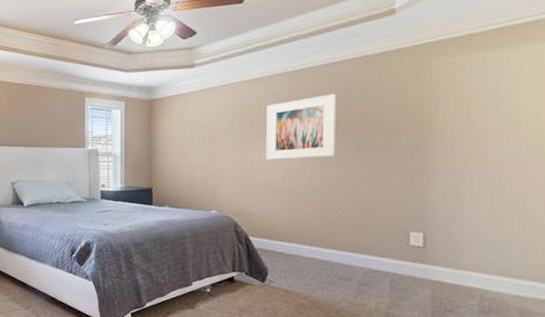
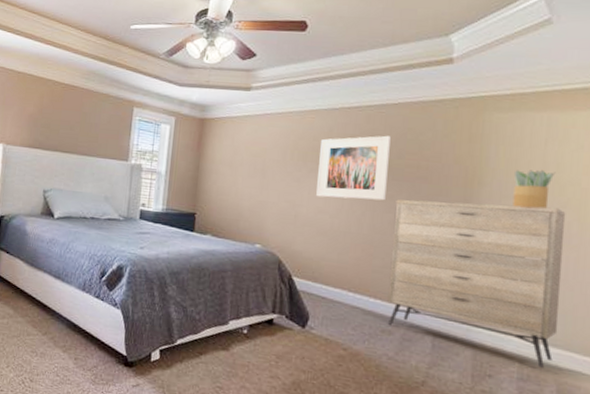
dresser: none [343,144,523,299] -> present [387,199,566,368]
potted plant: none [465,108,510,148] -> present [512,169,556,209]

